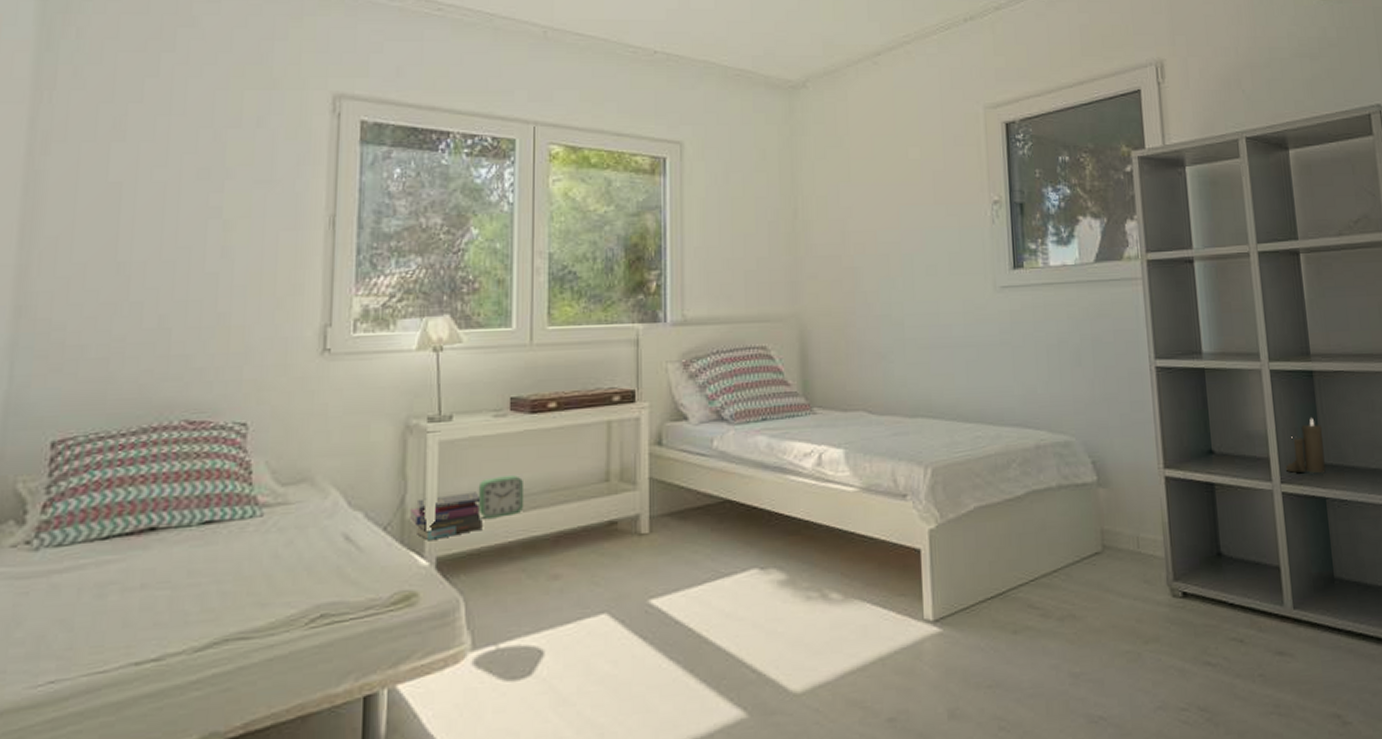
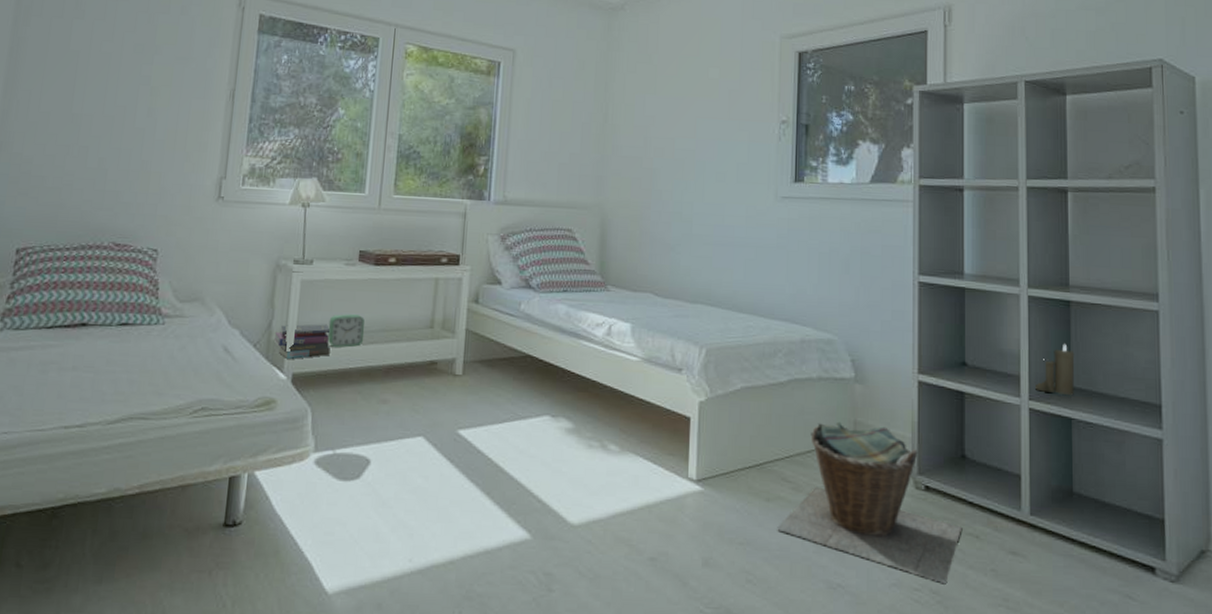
laundry basket: none [1026,532,1226,698] -> present [776,421,963,583]

